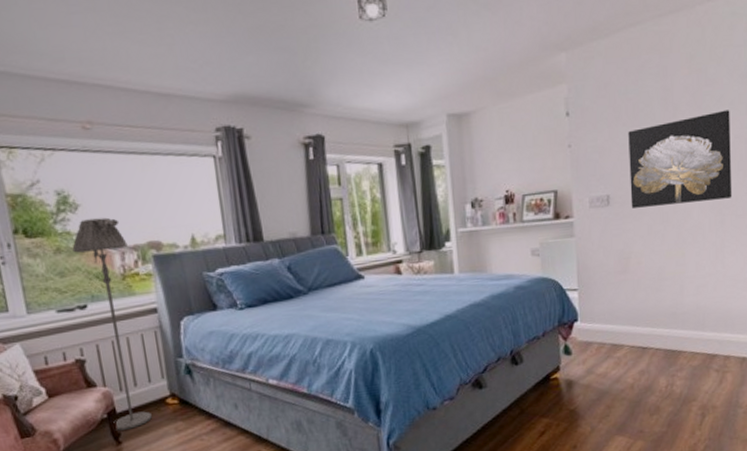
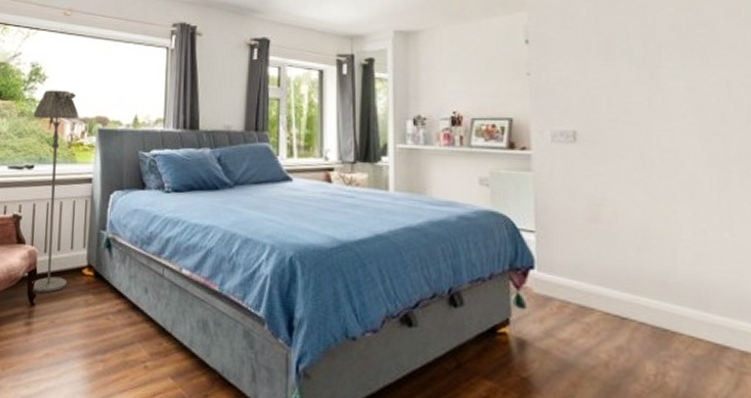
wall art: present [628,110,732,208] -> none [600,54,741,154]

